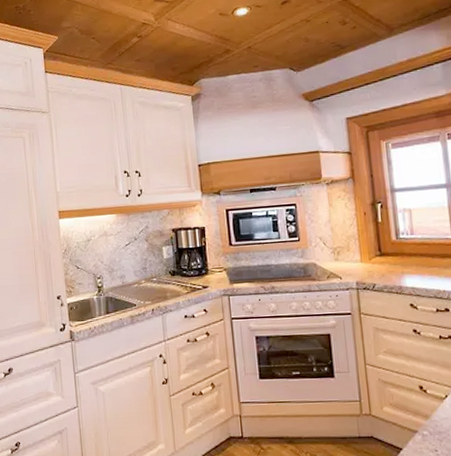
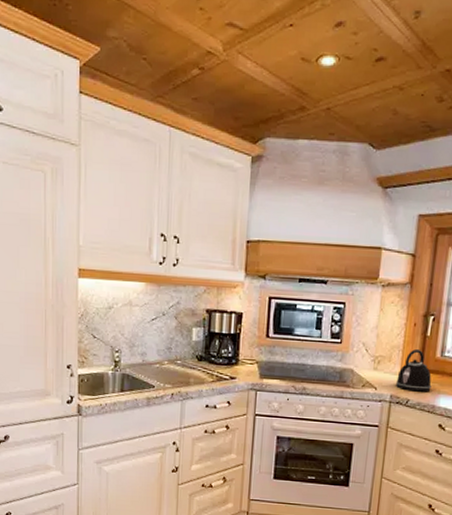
kettle: none [358,235,394,276] -> present [396,348,432,392]

